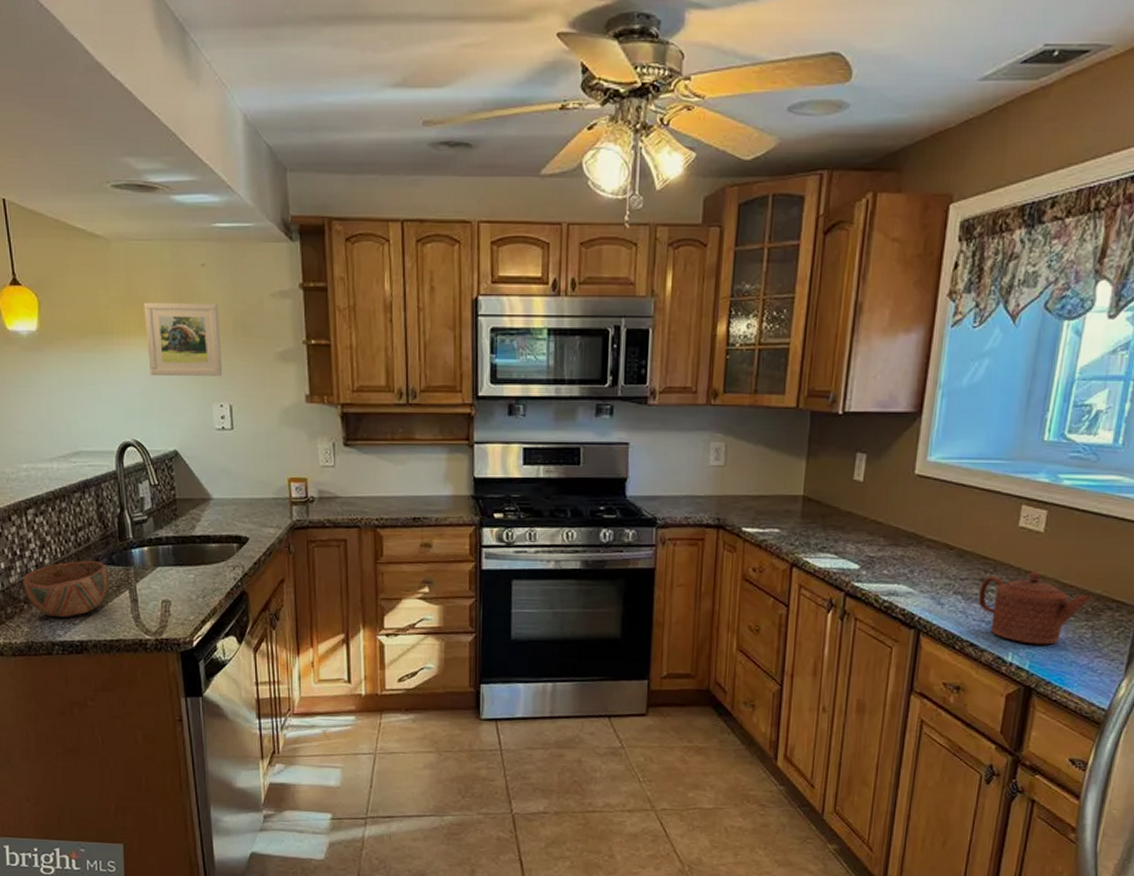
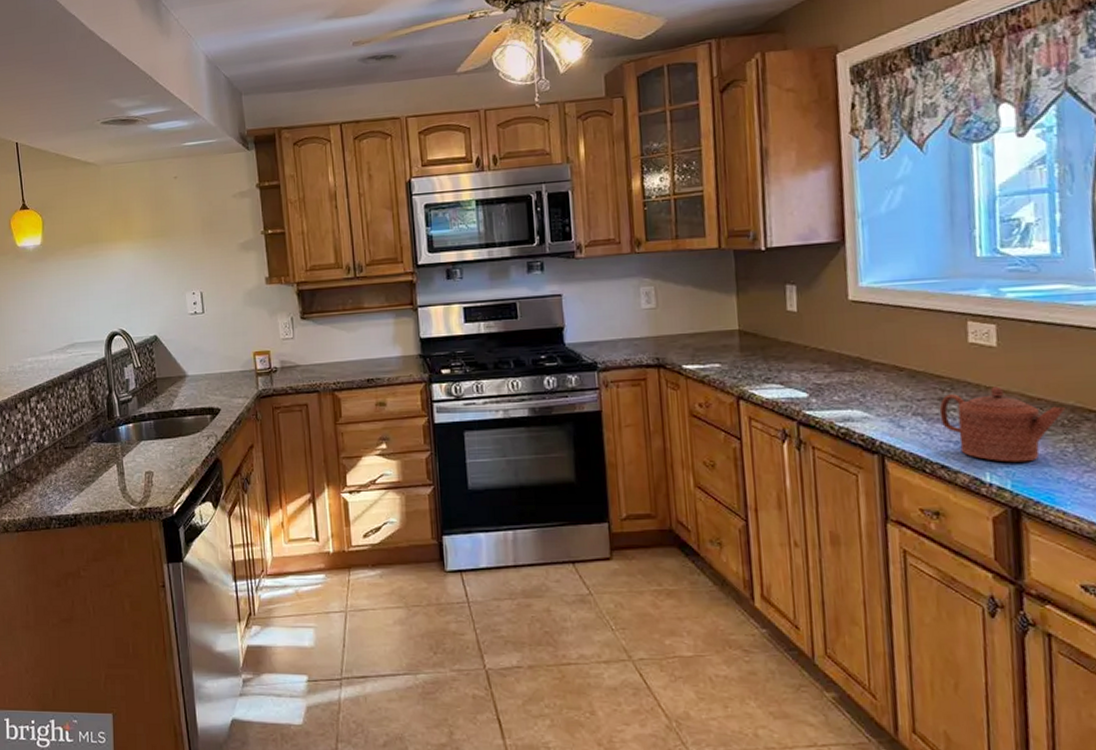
bowl: present [22,560,109,617] -> none [26,439,100,493]
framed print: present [144,302,223,376] -> none [127,208,194,273]

